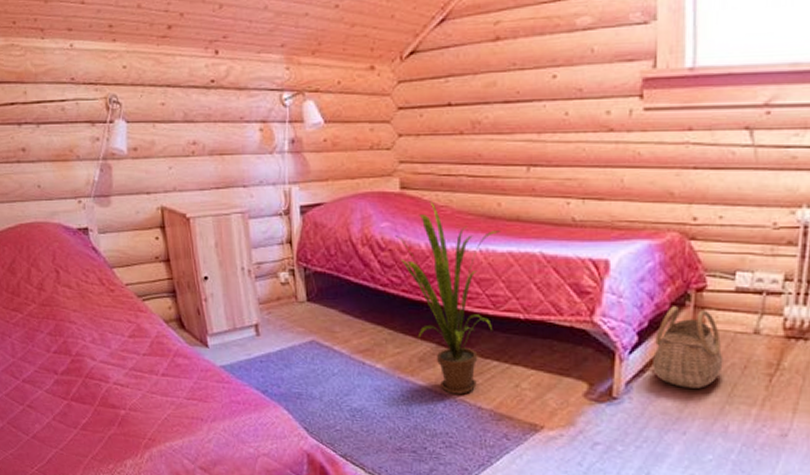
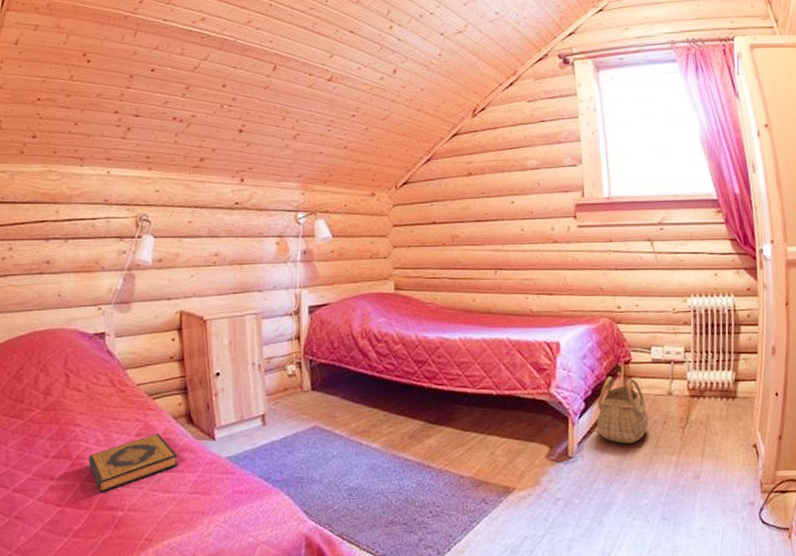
hardback book: none [87,336,173,390] -> present [88,434,178,492]
house plant: present [395,201,501,395] -> none [390,299,476,466]

